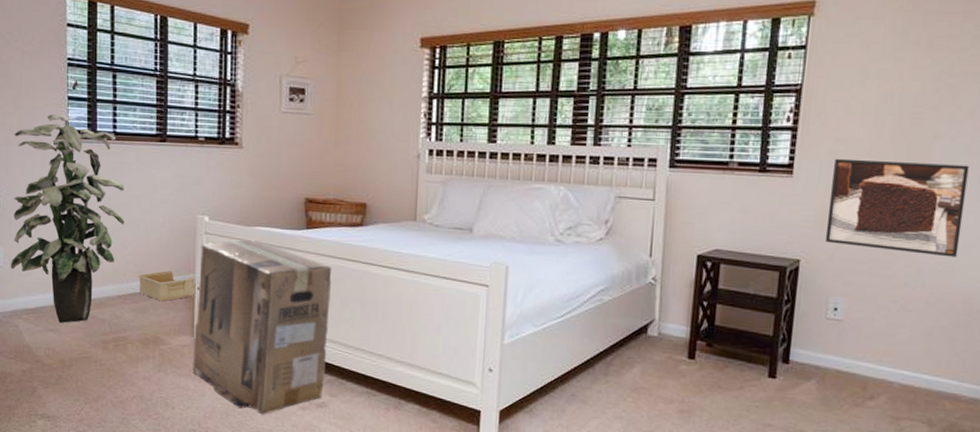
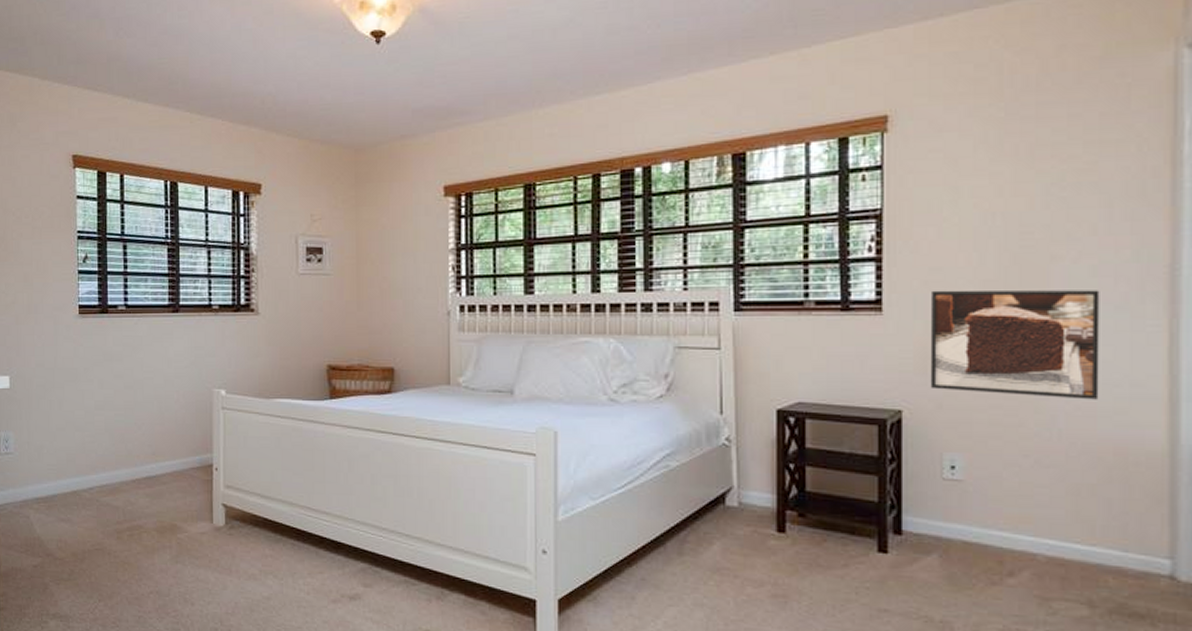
indoor plant: present [10,113,125,323] -> none [20,289,138,512]
storage bin: present [138,271,196,302] -> none [153,451,214,485]
cardboard box: present [193,240,332,414] -> none [212,414,360,609]

